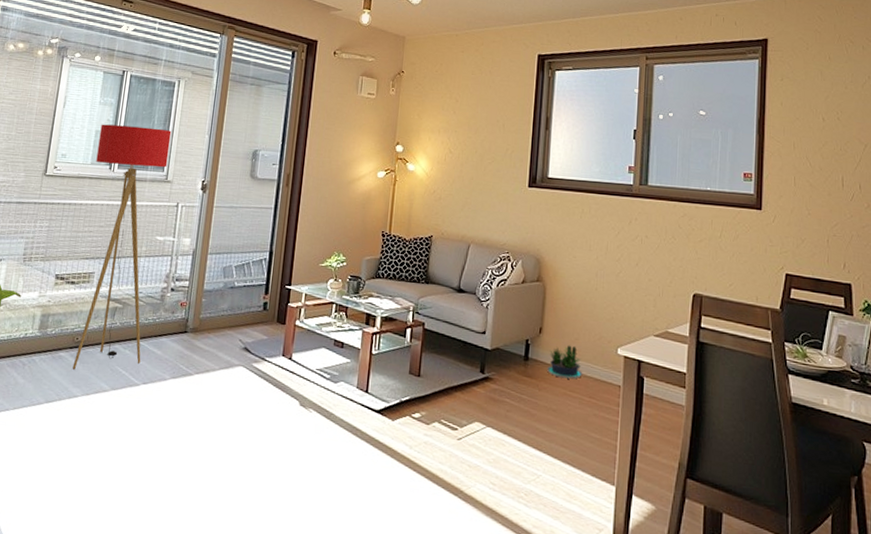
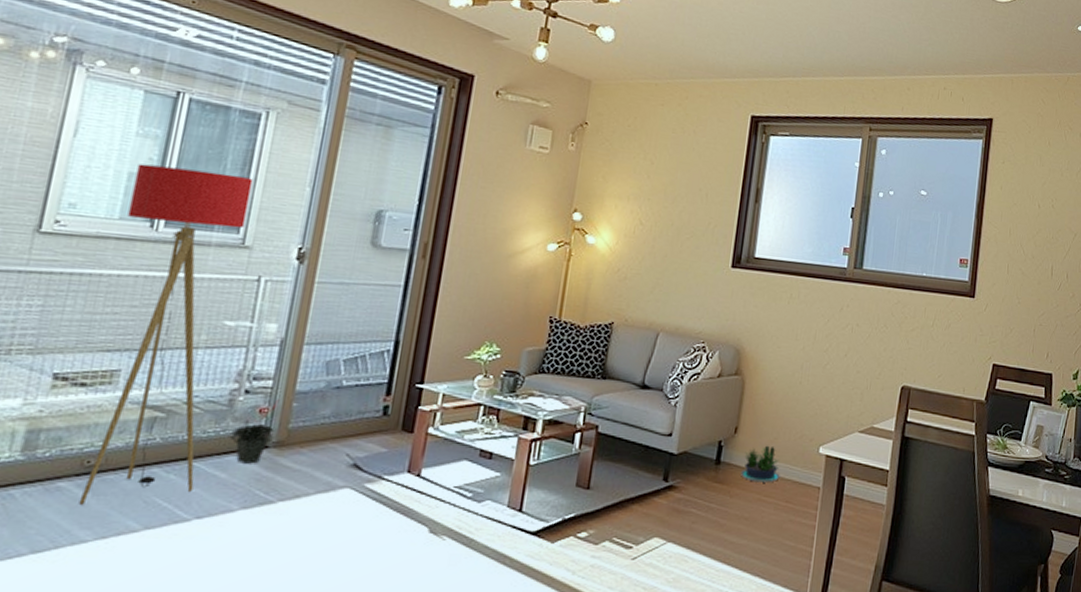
potted plant: none [162,296,194,345] -> present [229,399,280,464]

